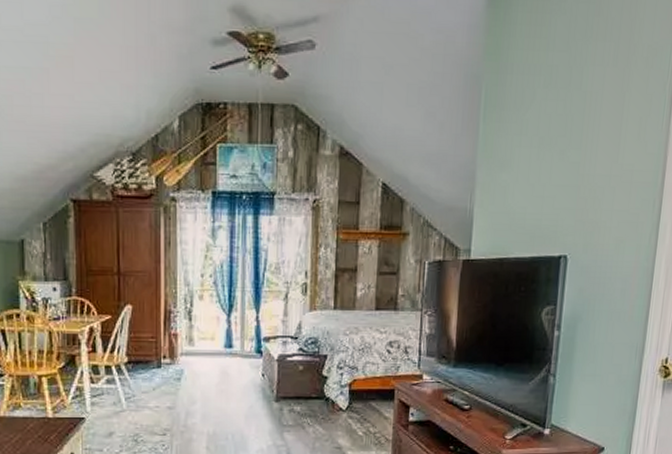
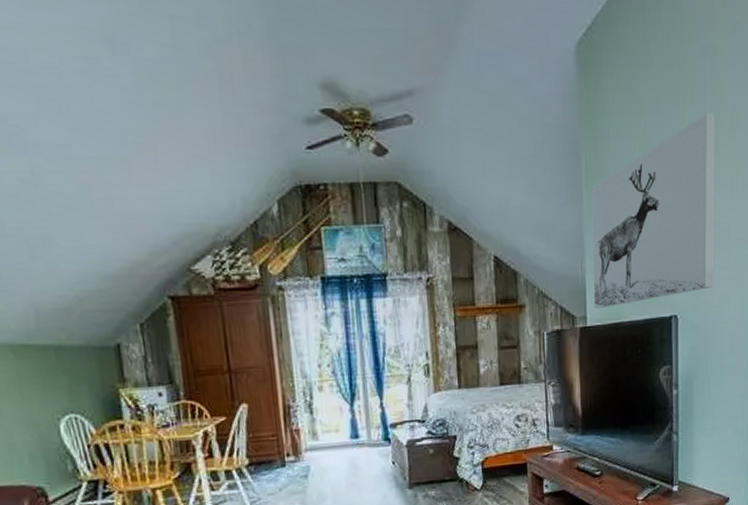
wall art: none [479,51,630,243] -> present [592,113,716,309]

